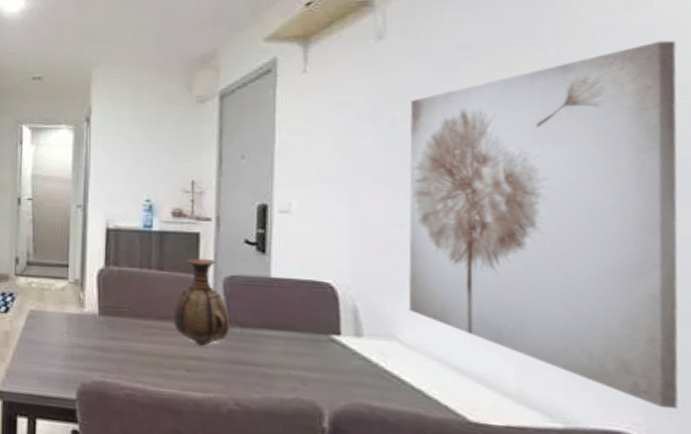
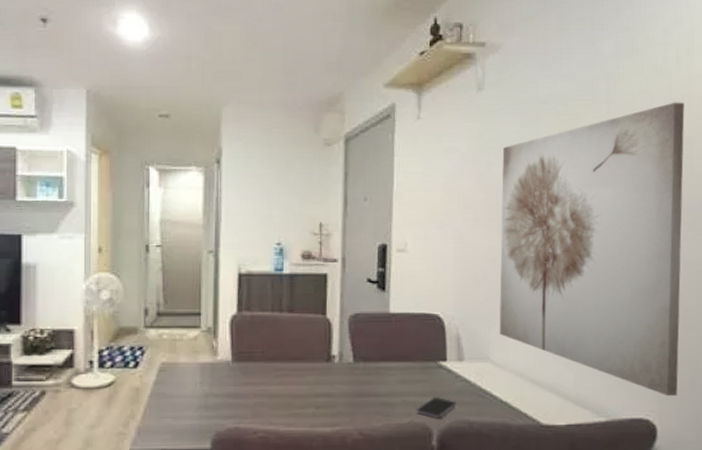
vase: present [173,258,231,346] -> none [303,298,355,383]
smartphone: none [303,373,354,398] -> present [416,396,457,418]

